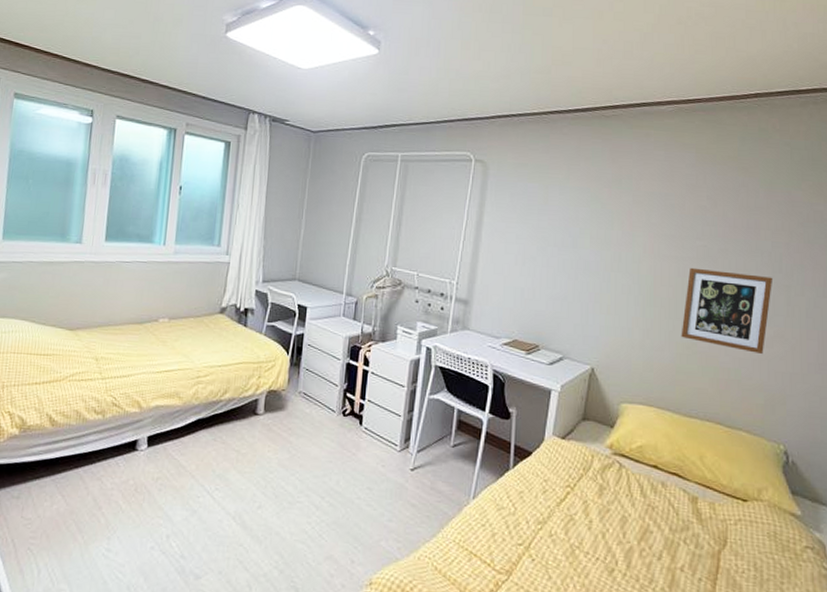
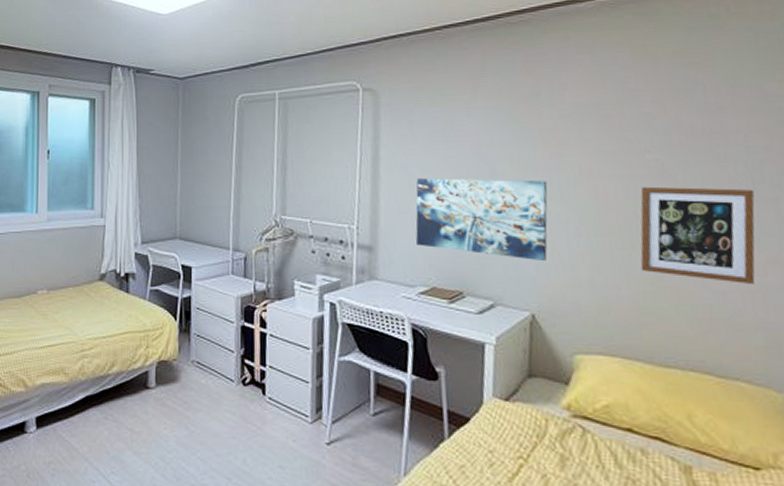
wall art: none [506,244,617,324] -> present [415,178,548,262]

